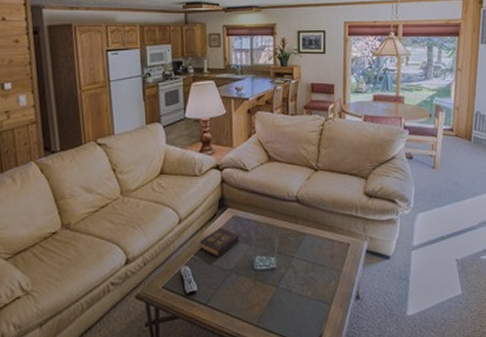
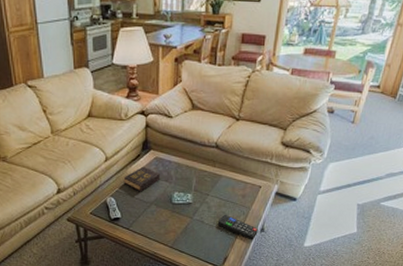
remote control: none [308,280,353,311] -> present [218,214,258,240]

